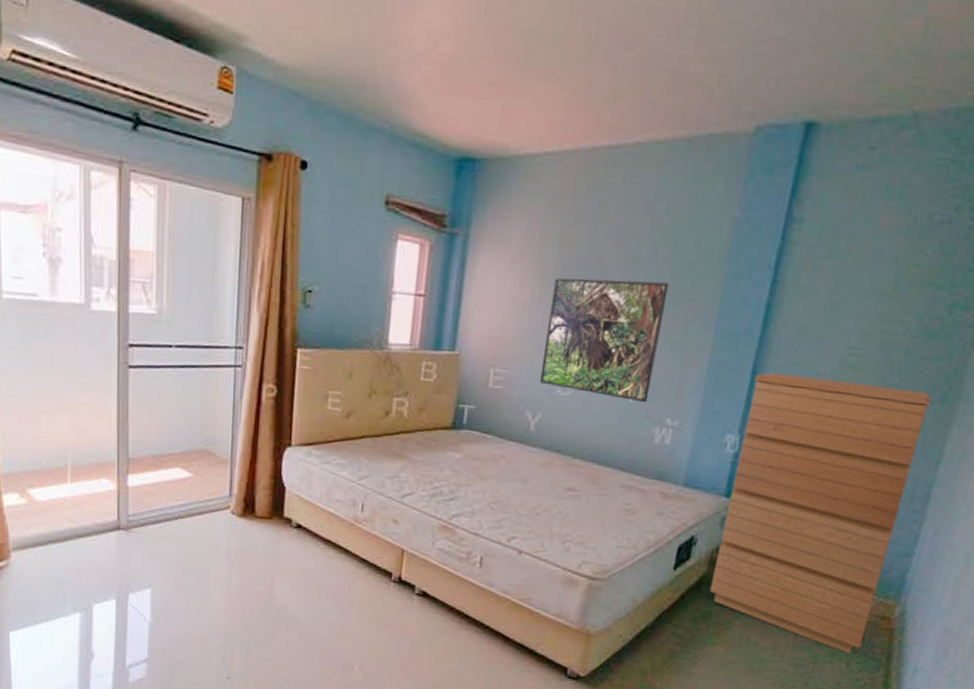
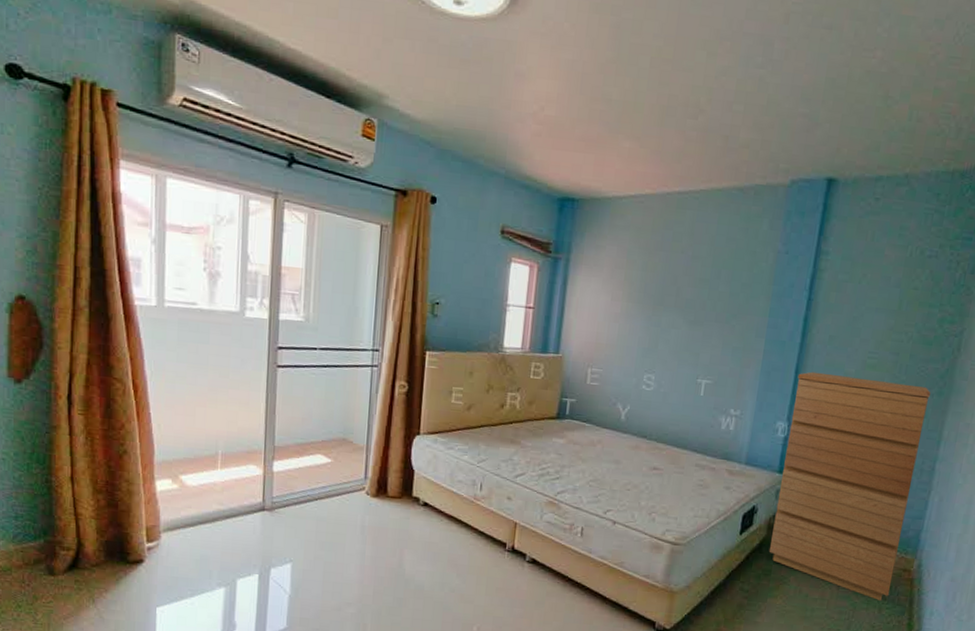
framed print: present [539,277,670,403] -> none [628,294,729,397]

